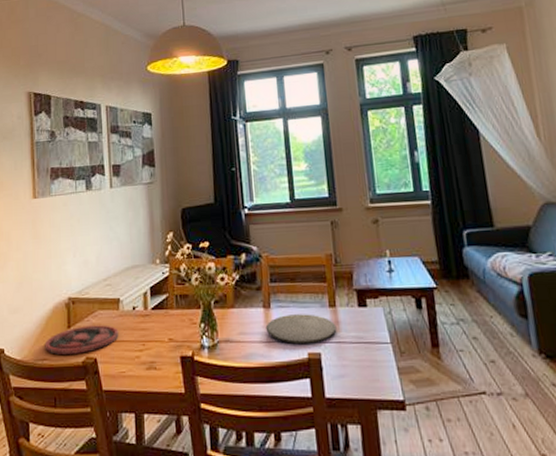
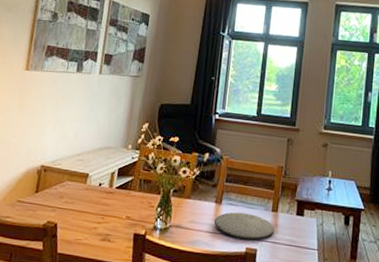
plate: present [45,325,119,355] -> none [10,193,82,217]

